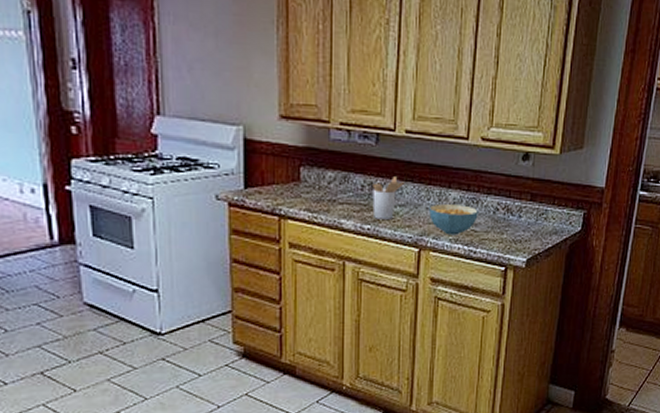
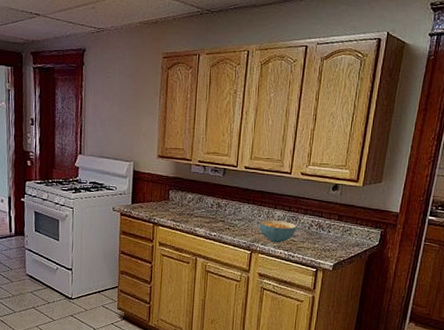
utensil holder: present [372,177,404,219] -> none [218,199,242,229]

